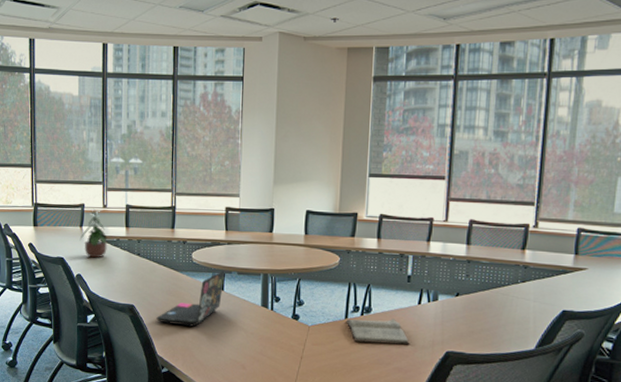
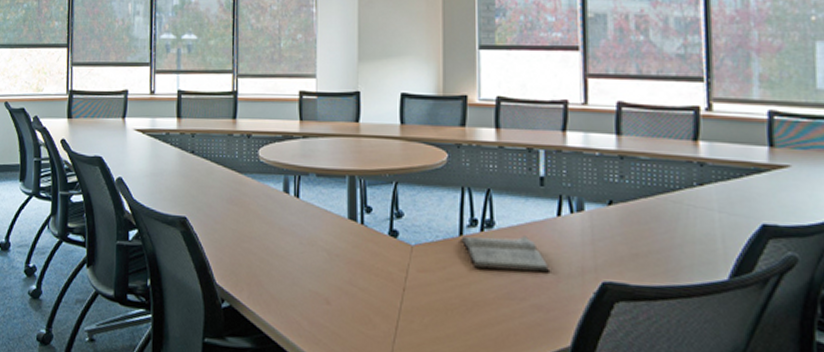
potted plant: present [79,208,107,258] -> none [121,95,155,157]
laptop: present [156,270,225,327] -> none [214,171,300,246]

